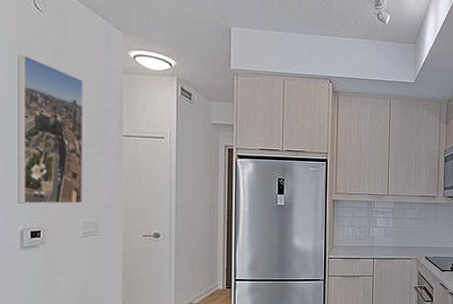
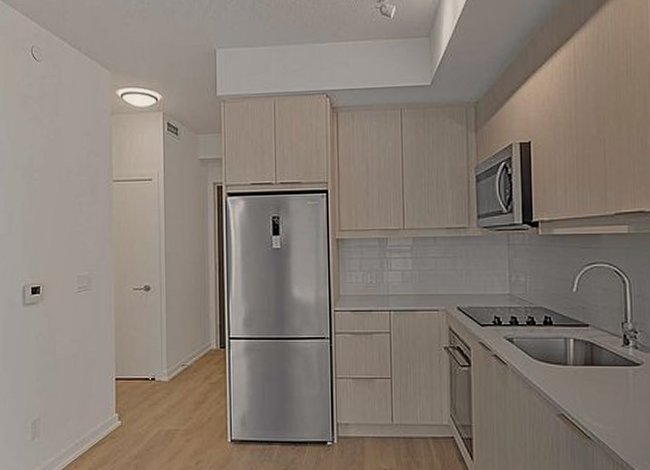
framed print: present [18,54,84,204] -> none [19,106,77,259]

